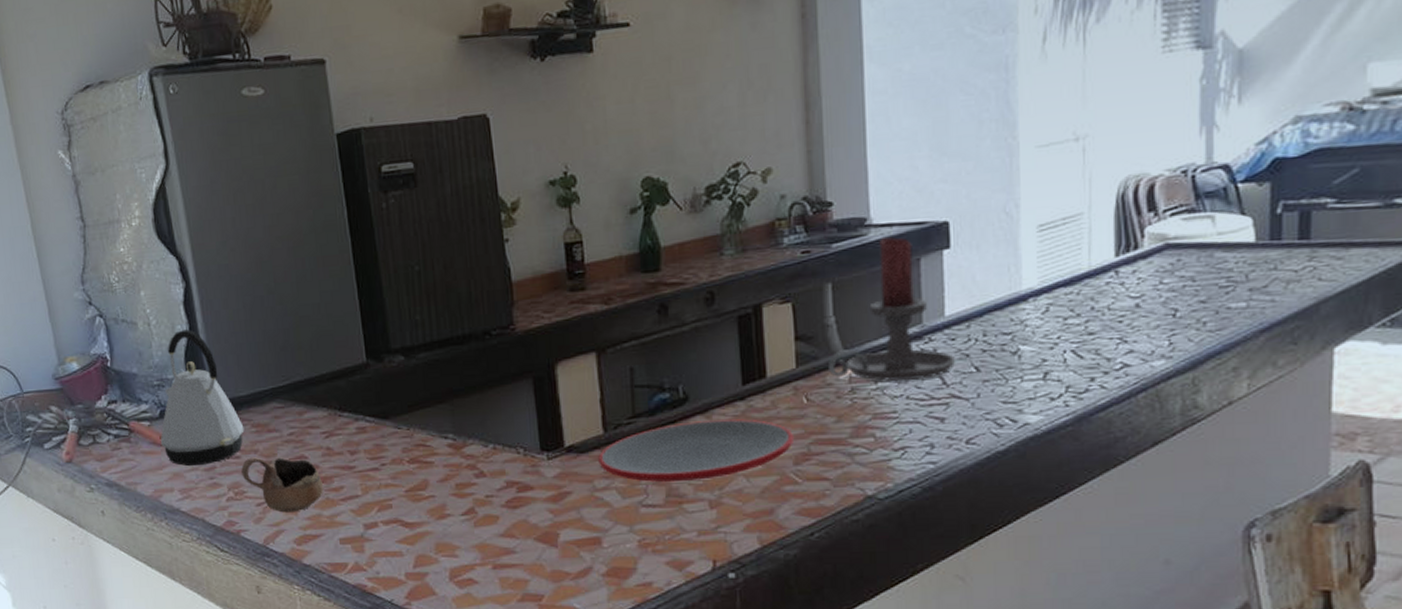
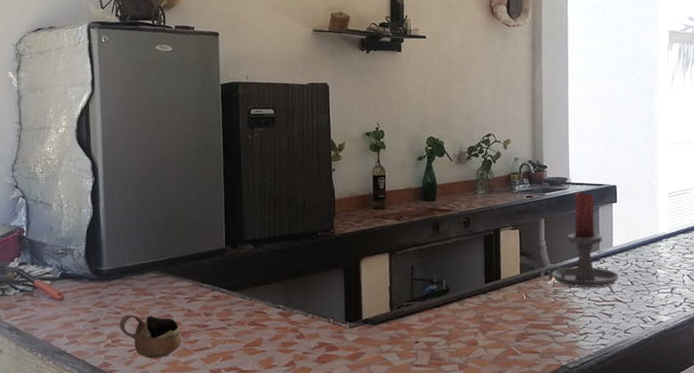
kettle: present [160,329,245,467] -> none [57,213,126,318]
plate: present [598,419,795,483] -> none [385,307,517,350]

